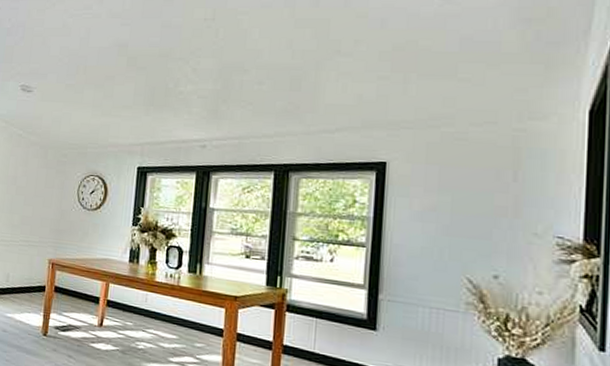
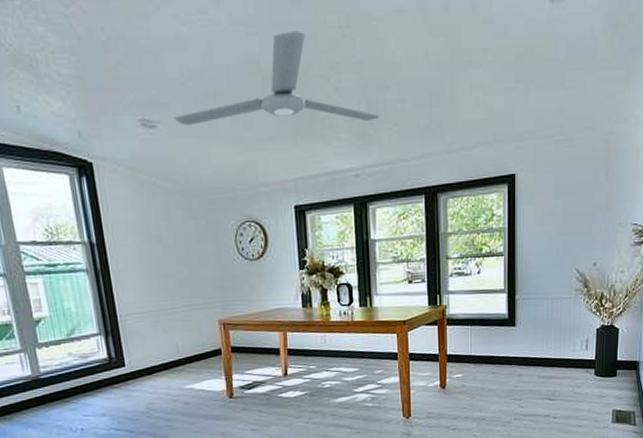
ceiling fan: none [47,22,235,99] -> present [173,30,380,126]

